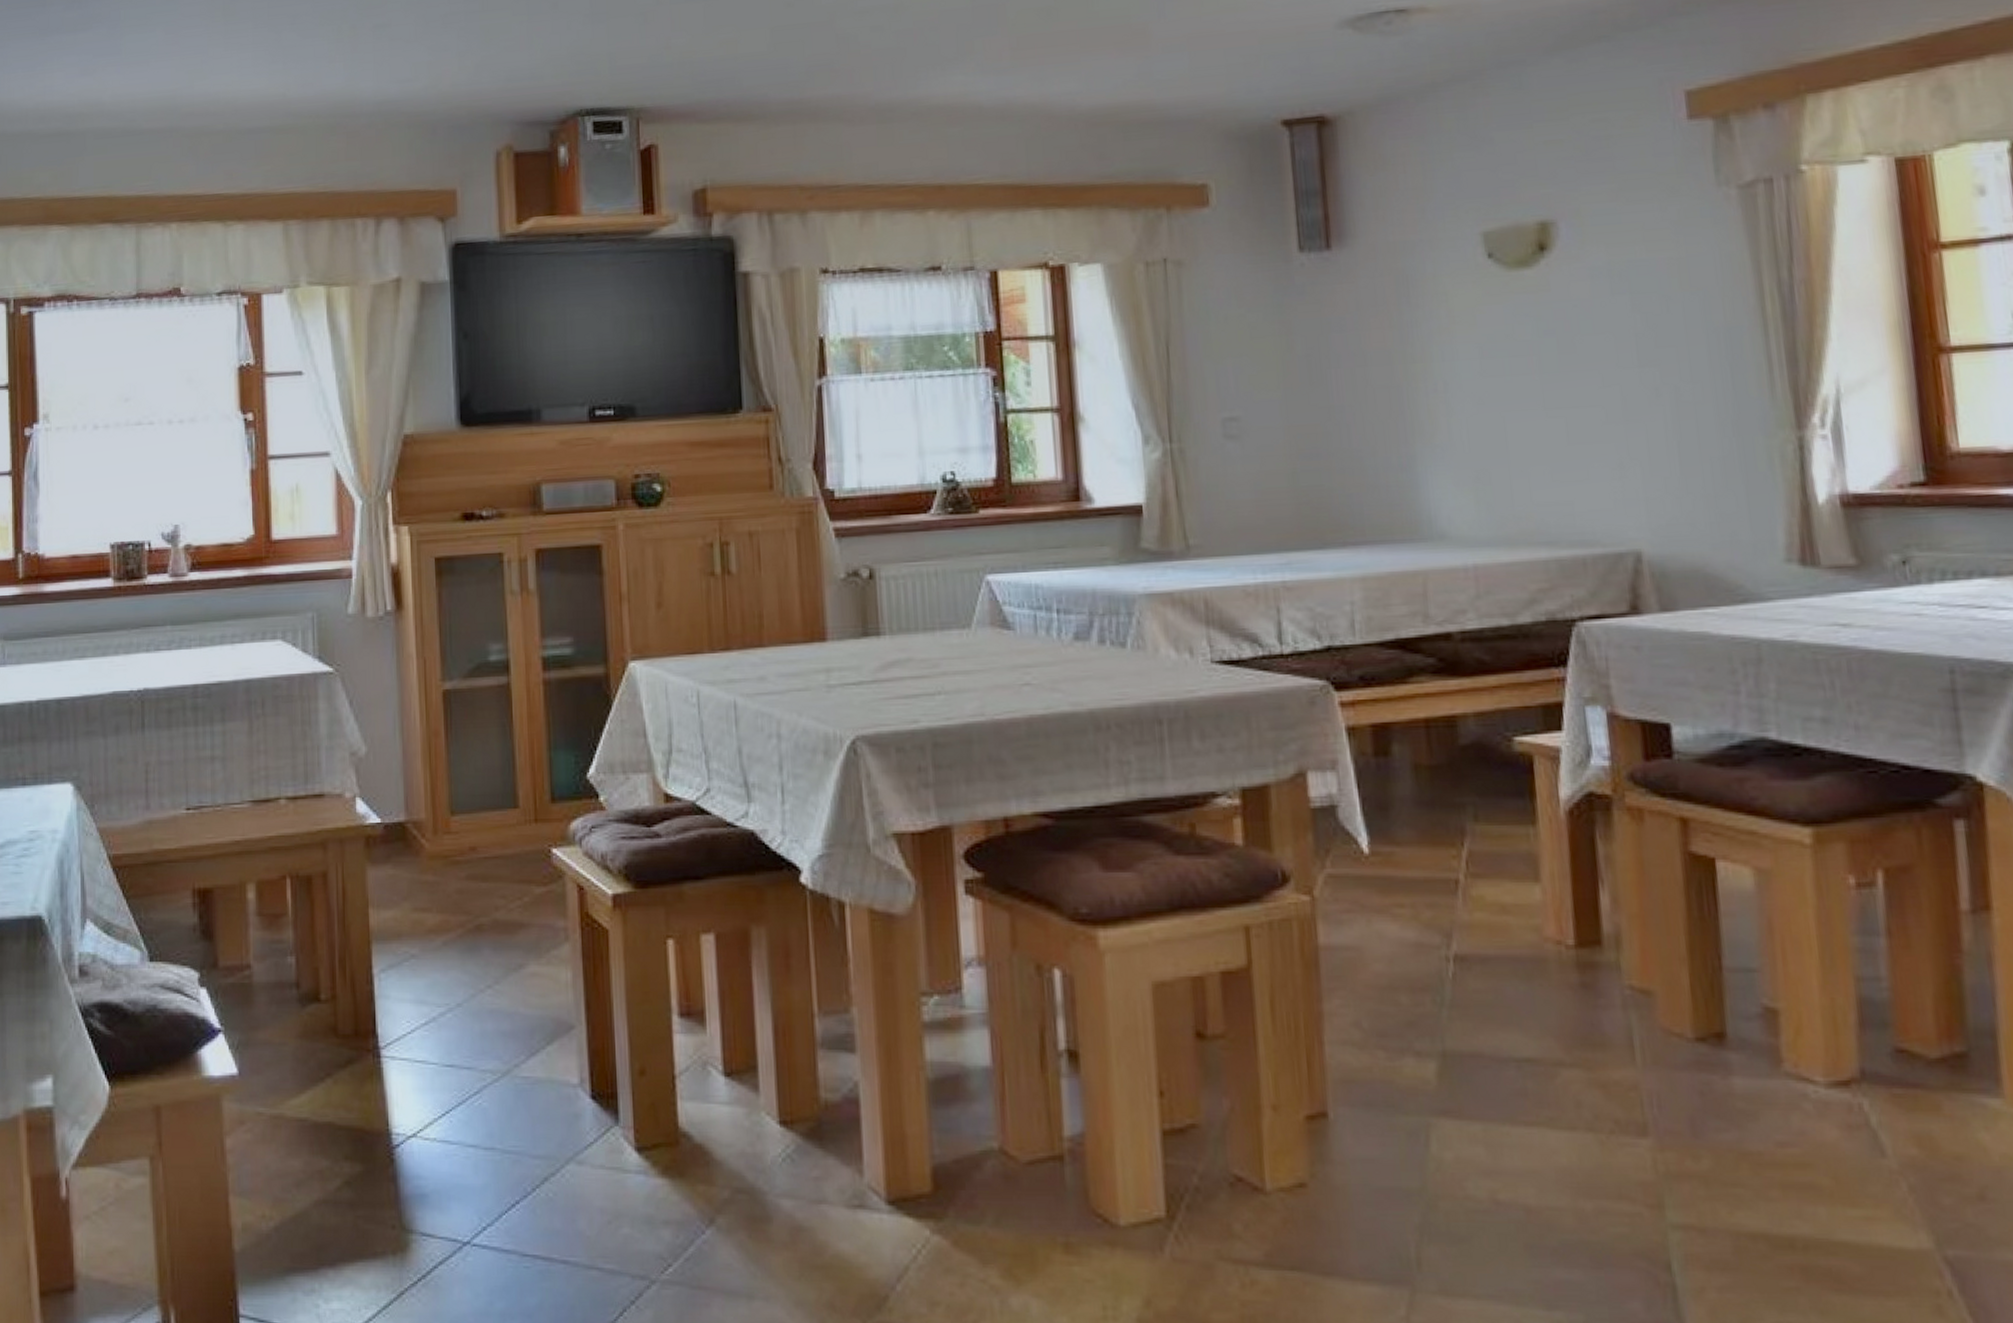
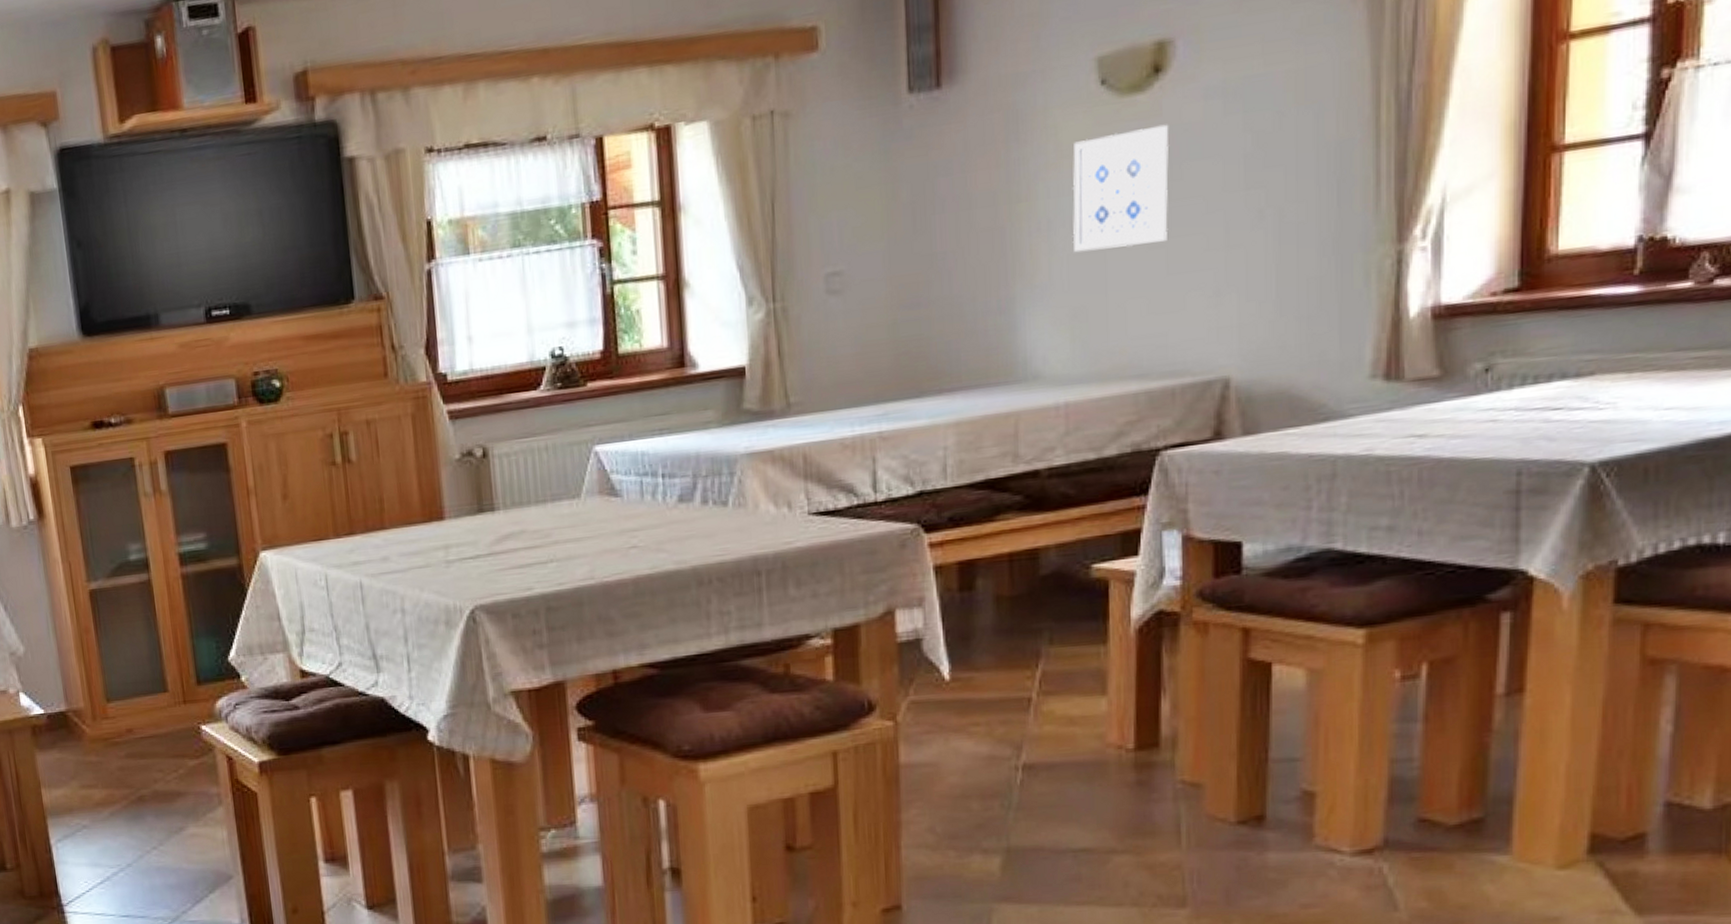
wall art: none [1465,299,1566,416] -> present [1072,124,1169,253]

